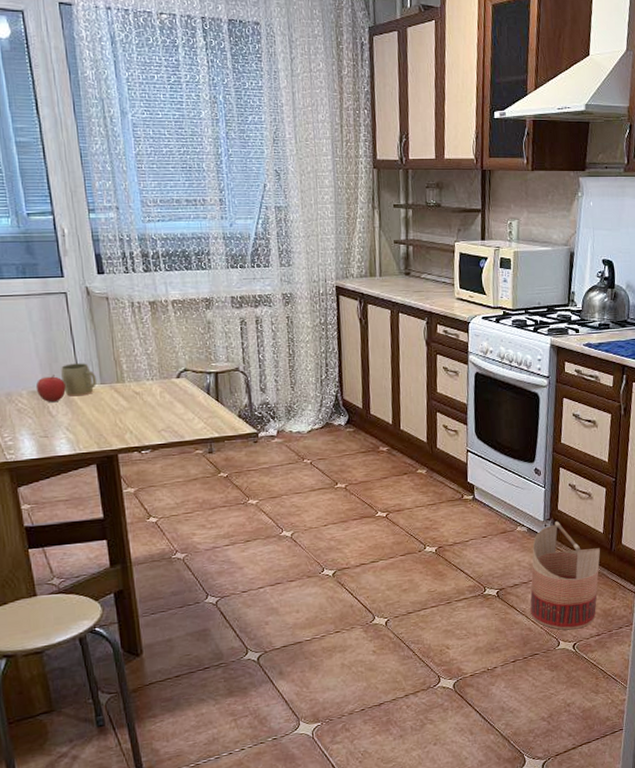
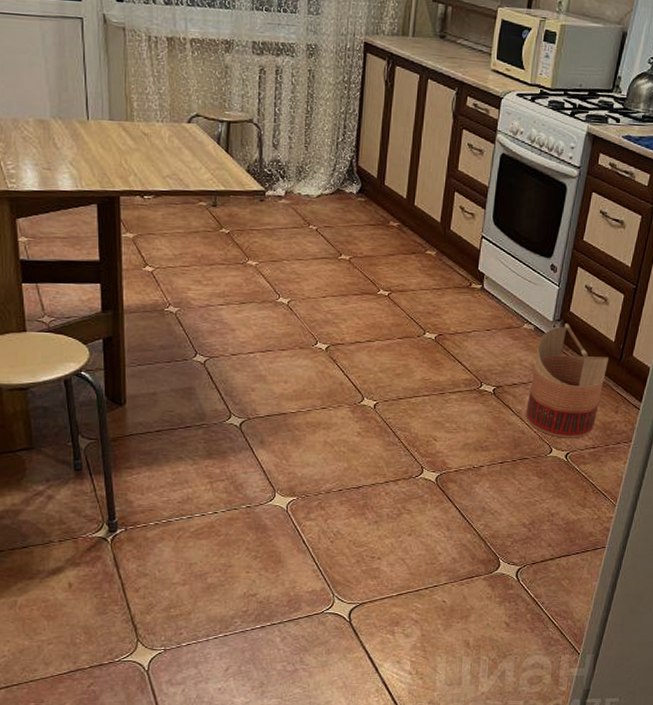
fruit: present [35,375,66,403] -> none [43,105,73,134]
mug: present [60,363,96,397] -> none [69,95,105,131]

